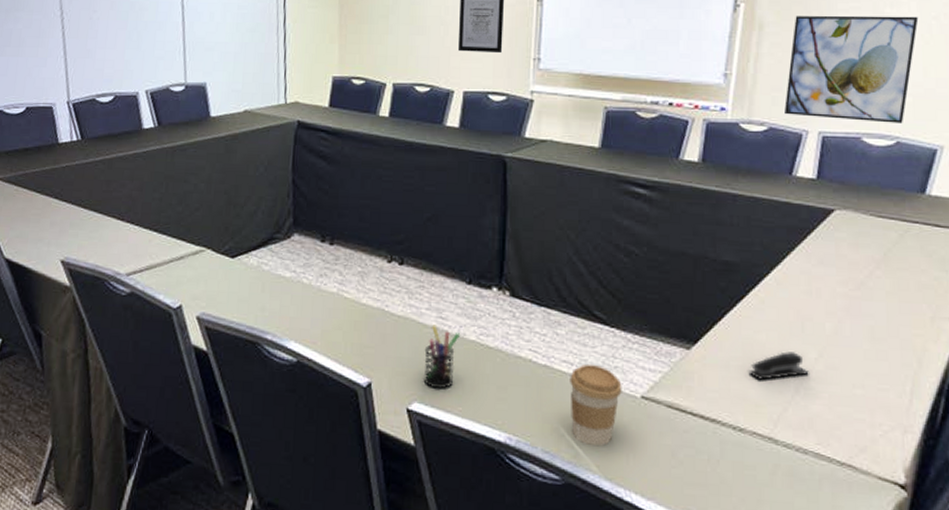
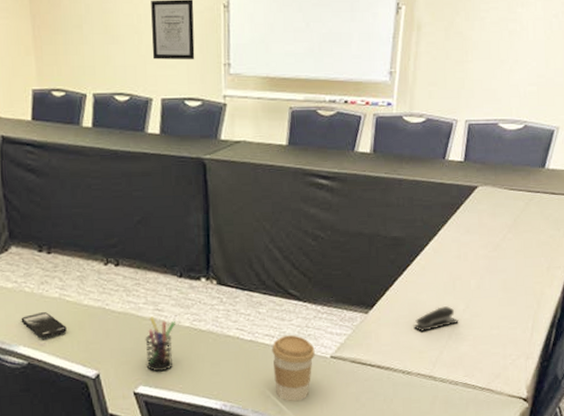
smartphone: none [295,307,342,335] -> present [21,312,67,338]
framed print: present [784,15,919,123] -> none [439,15,543,110]

